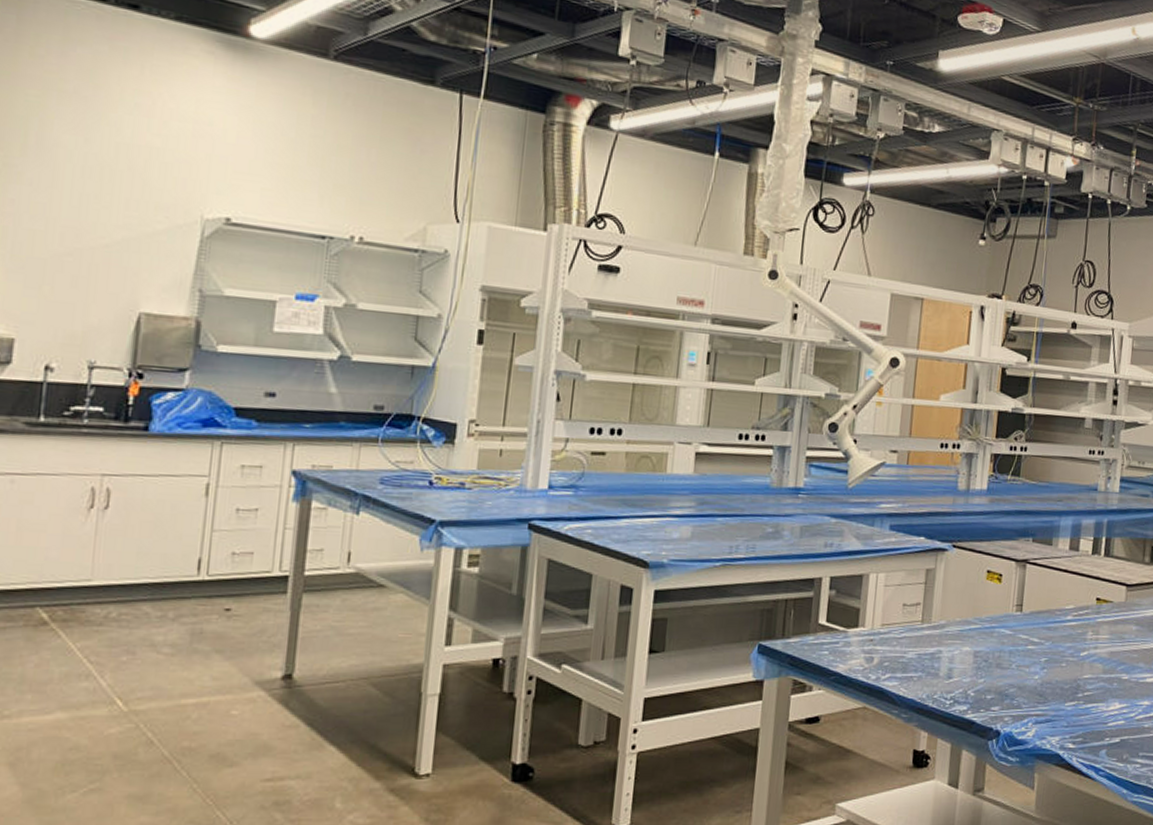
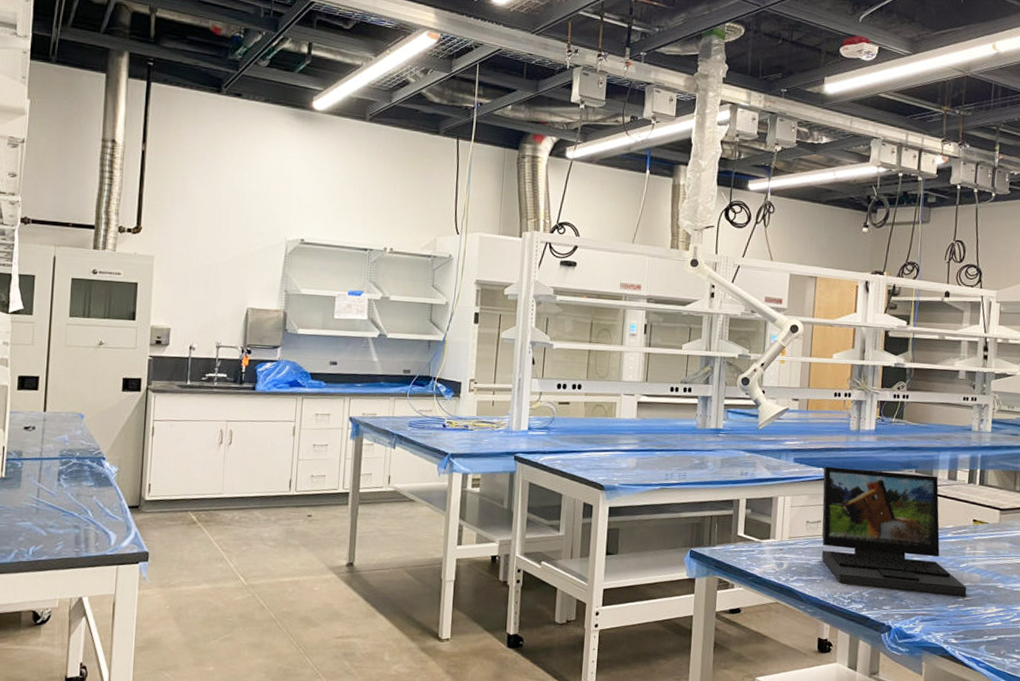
laptop: none [920,535,1088,691] -> present [821,466,967,596]

